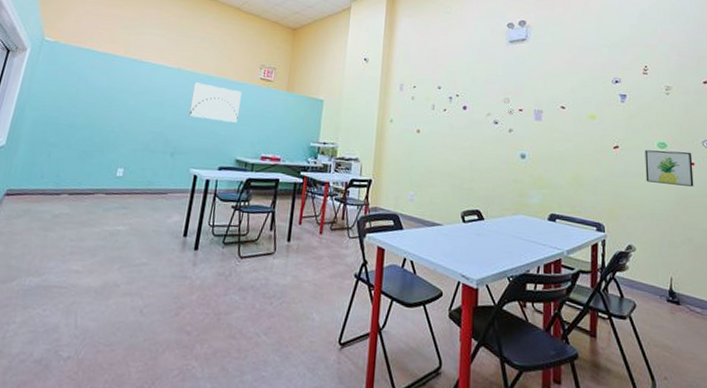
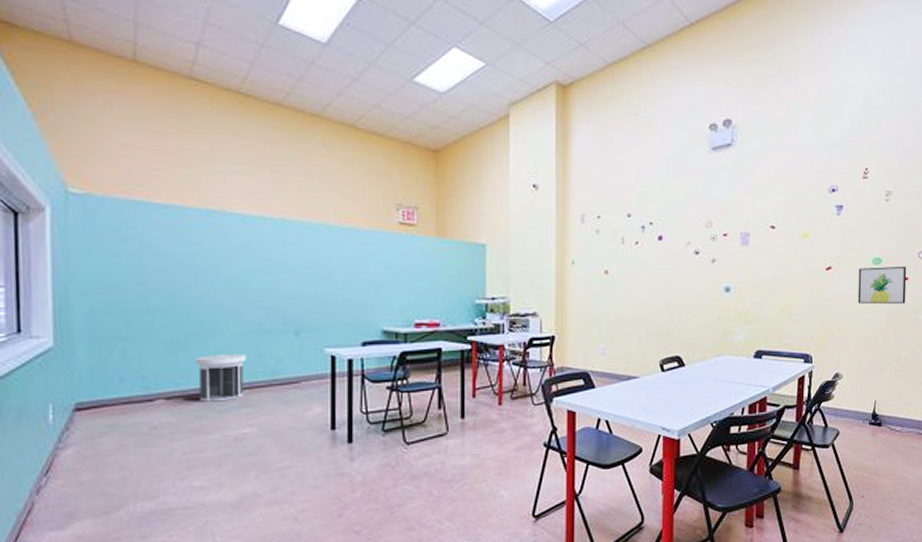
trash can: none [93,164,133,202] -> present [195,354,247,402]
wall art: present [188,82,241,123] -> none [308,236,377,285]

